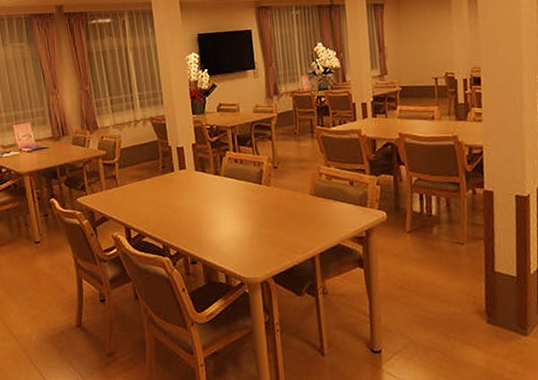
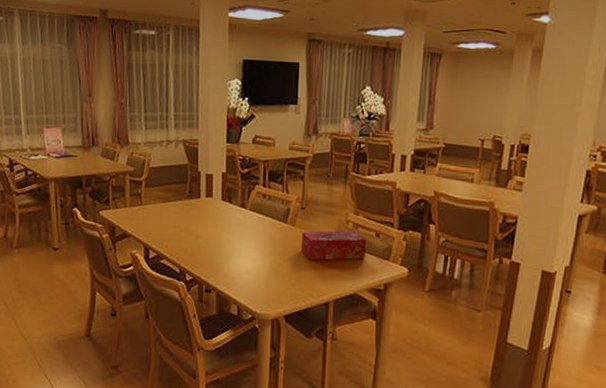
tissue box: none [278,182,343,217] -> present [301,230,367,260]

